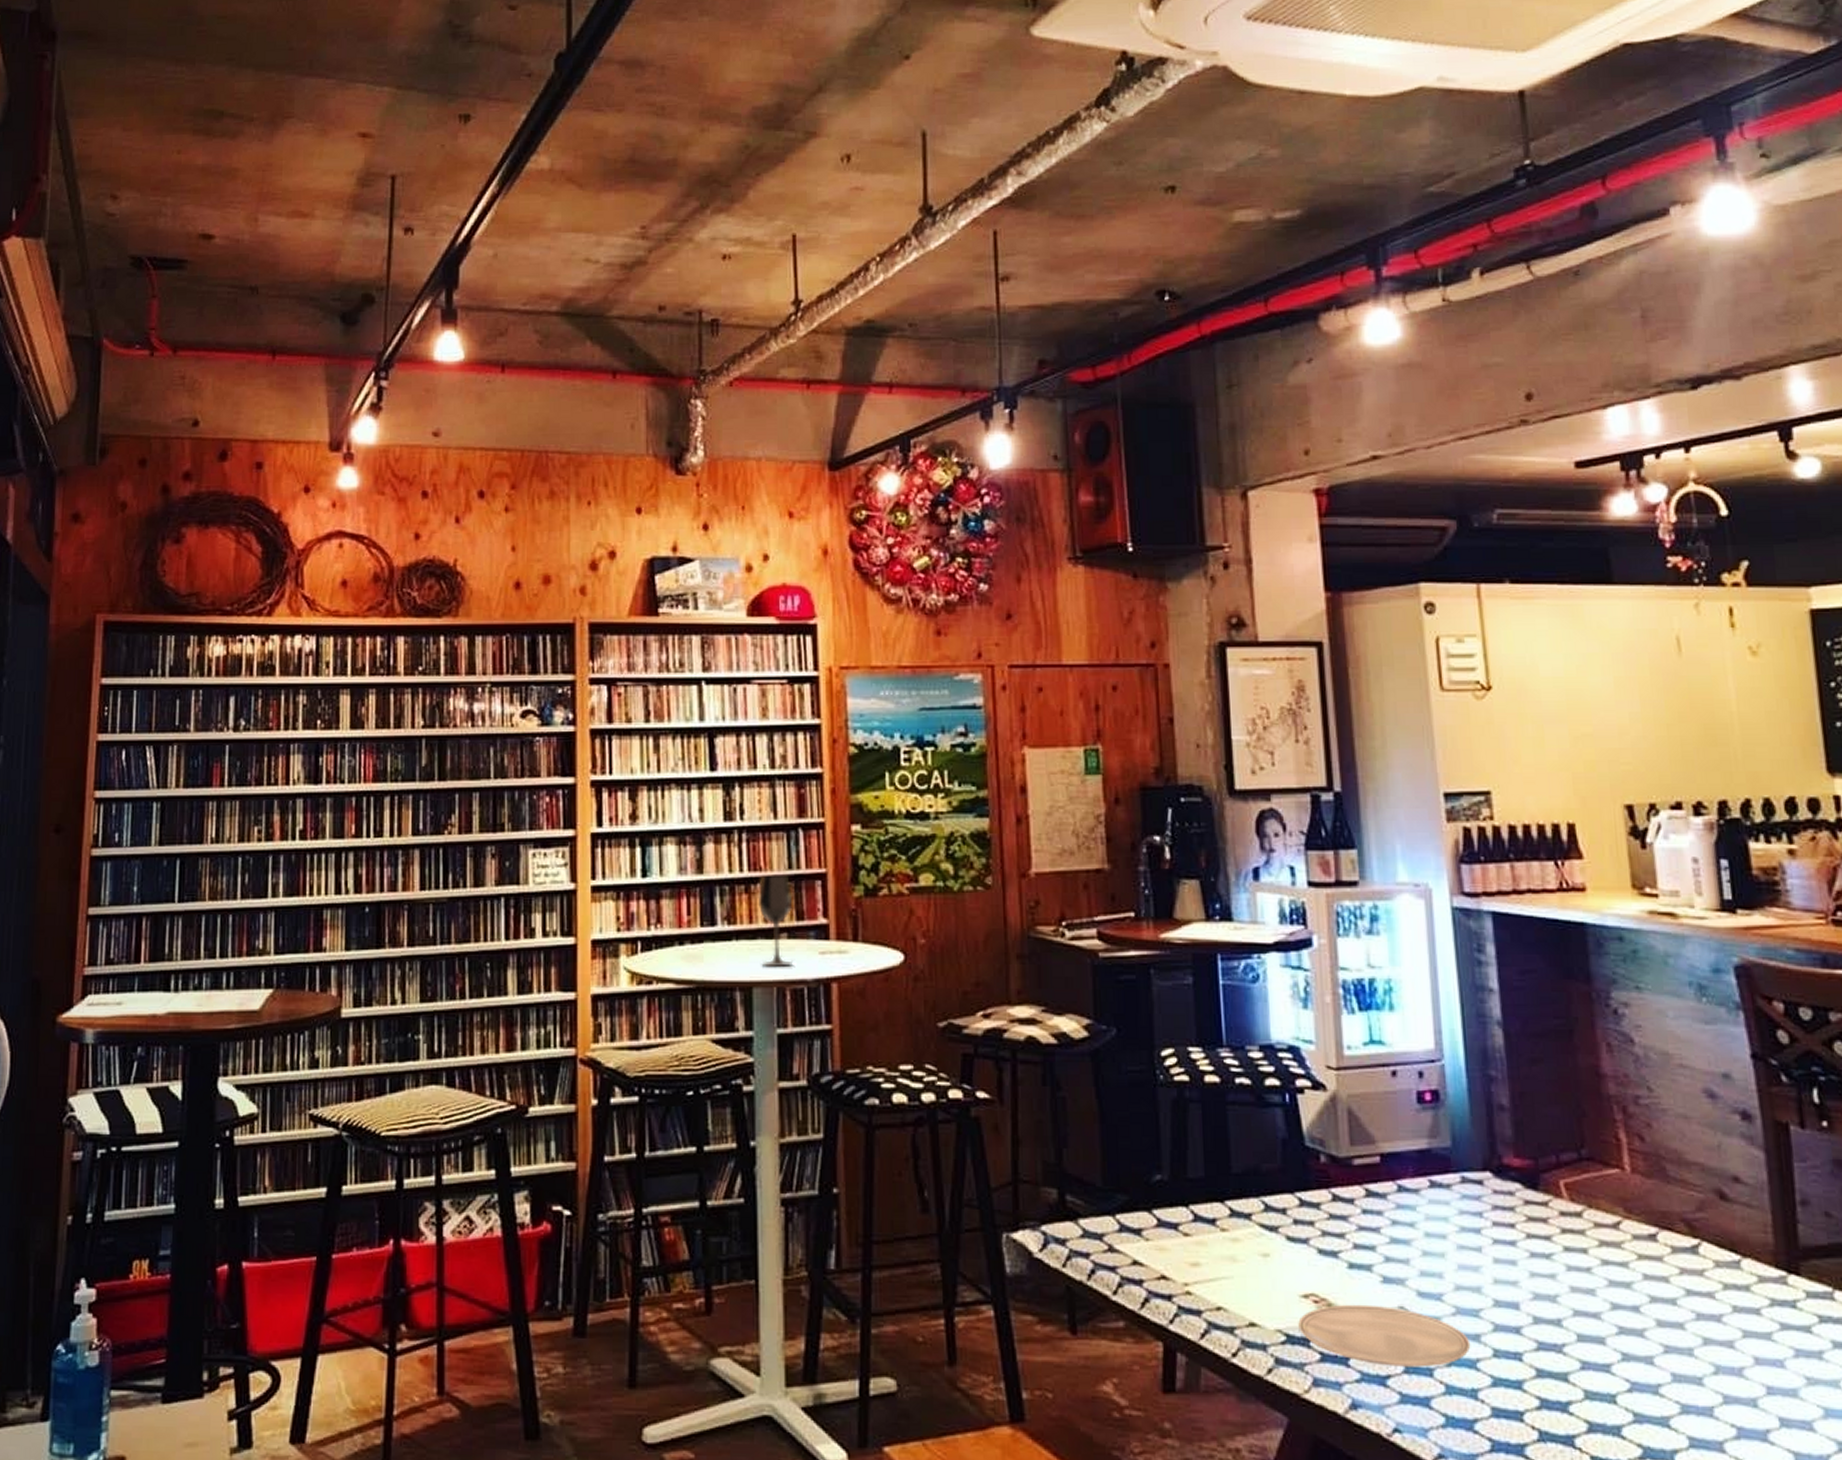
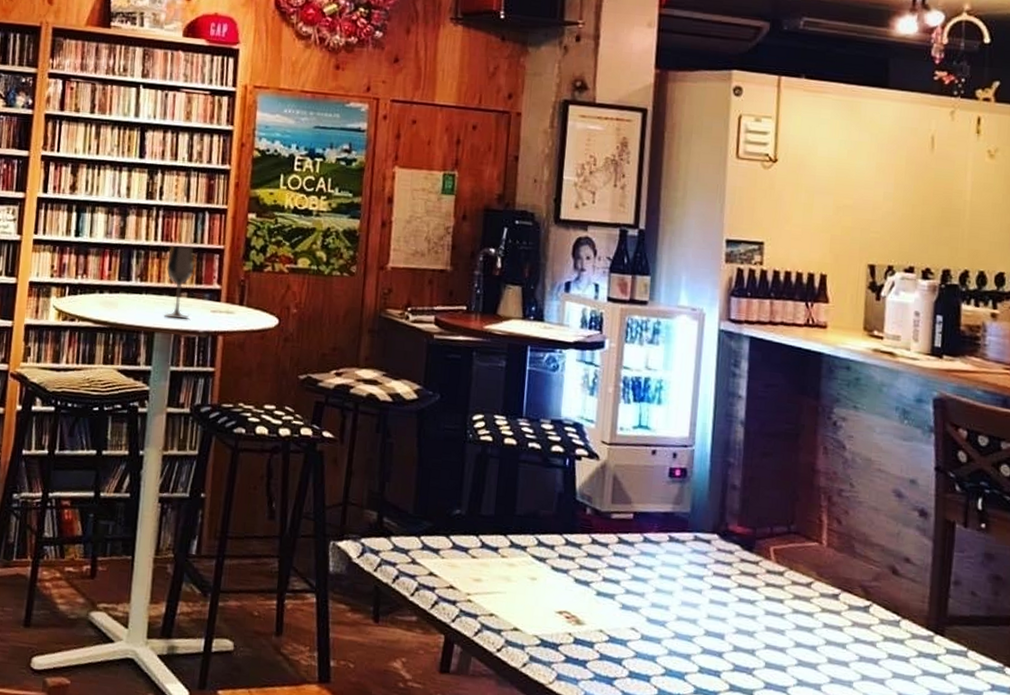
plate: present [1298,1304,1471,1367] -> none [551,621,683,675]

